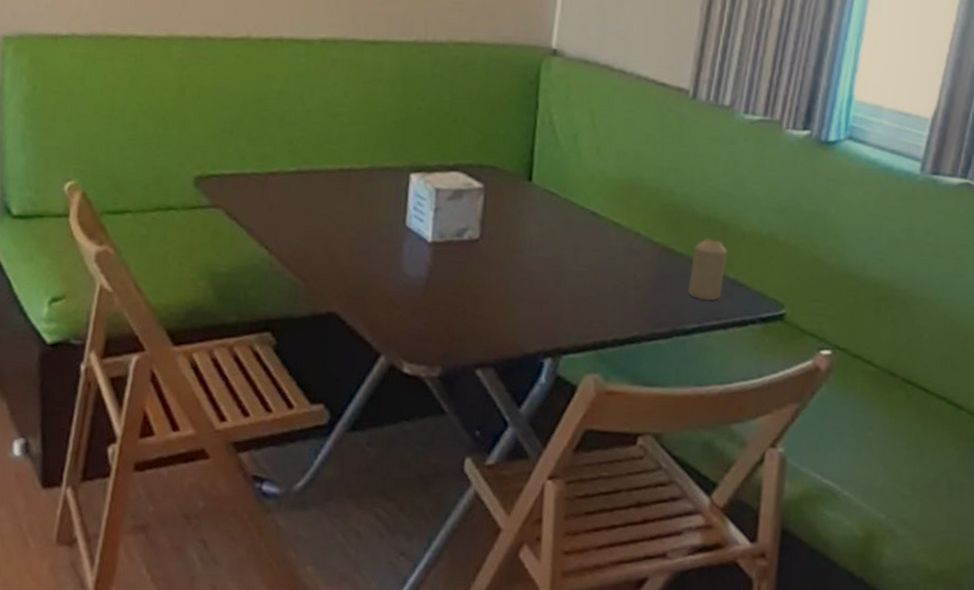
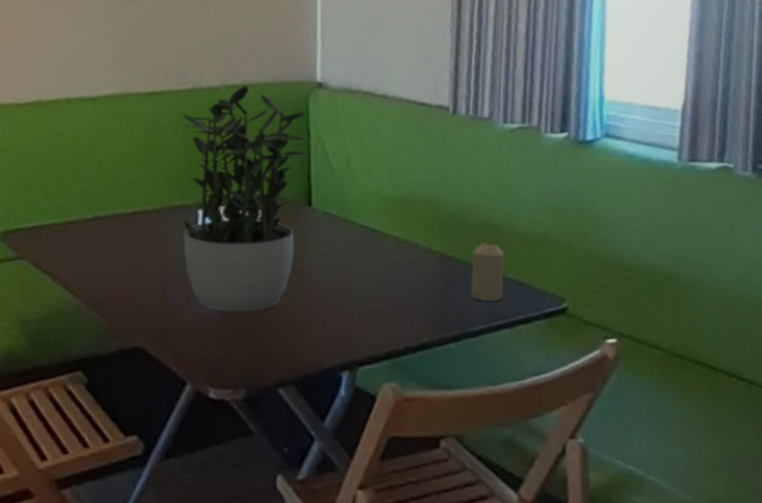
potted plant: none [390,43,535,287] -> present [182,85,309,312]

